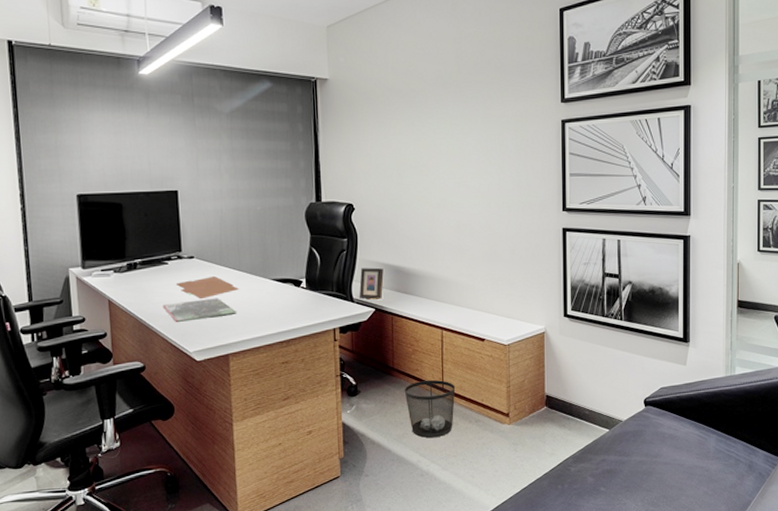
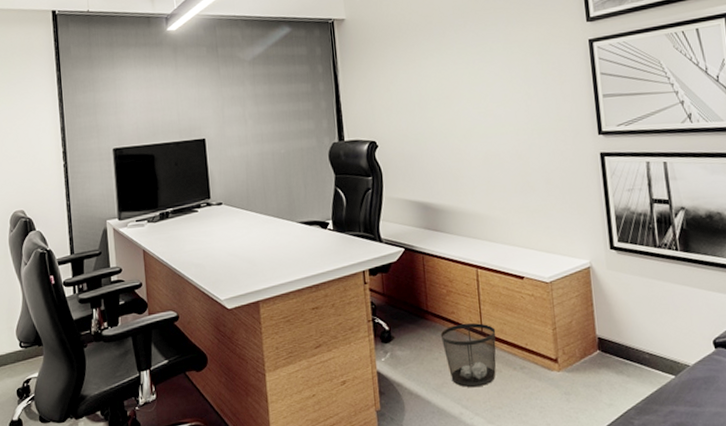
magazine: present [162,298,236,322] -> none [194,243,265,270]
papers: present [175,276,239,300] -> none [205,222,266,246]
picture frame: present [359,267,384,299] -> none [387,205,412,239]

